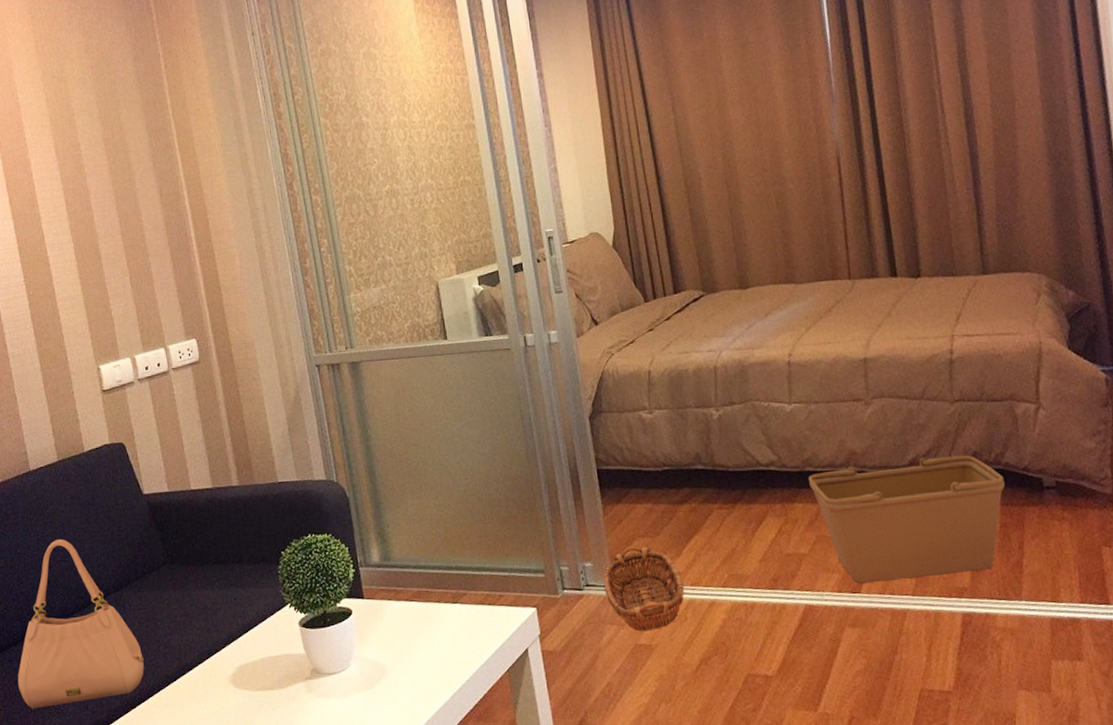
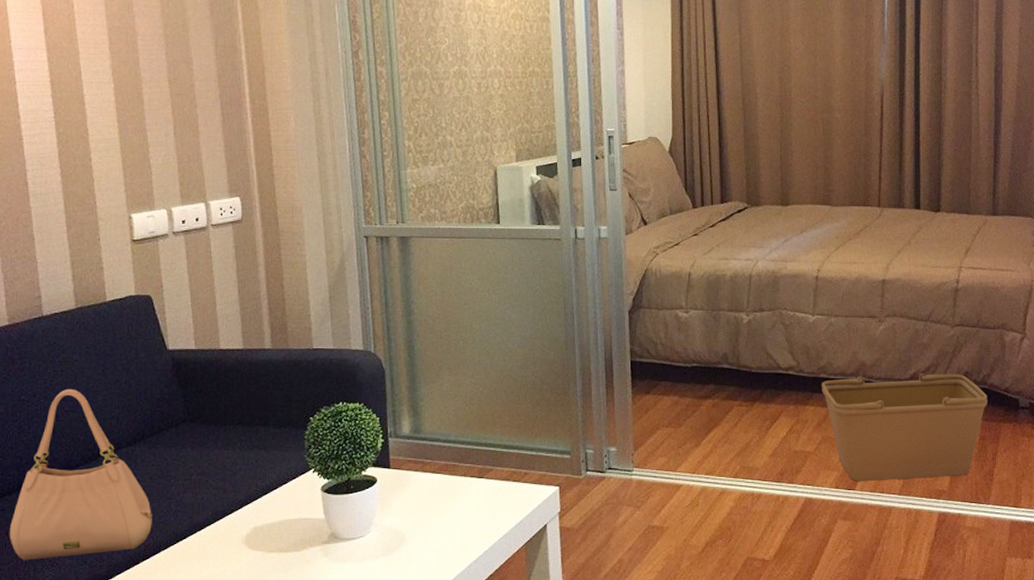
basket: present [603,546,684,632] -> none [625,435,699,514]

